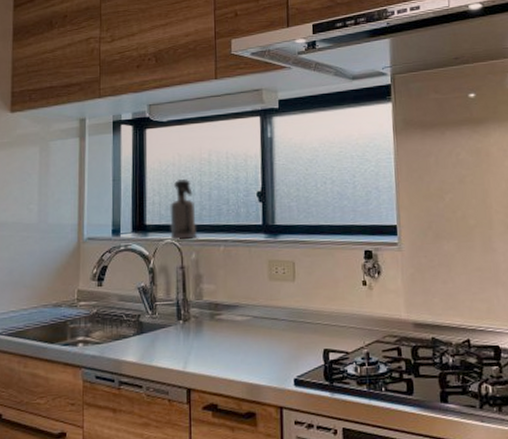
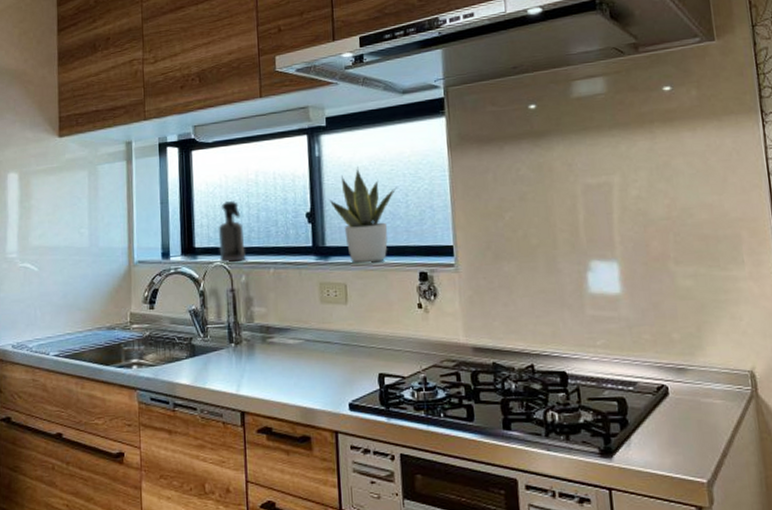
potted plant: none [279,148,345,242] -> present [329,167,397,264]

